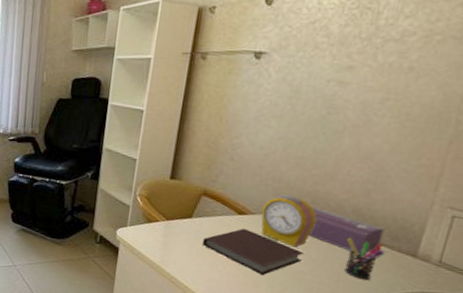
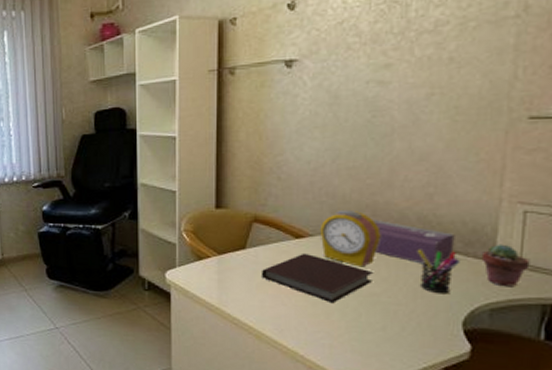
potted succulent: none [404,242,450,282] -> present [481,244,530,287]

